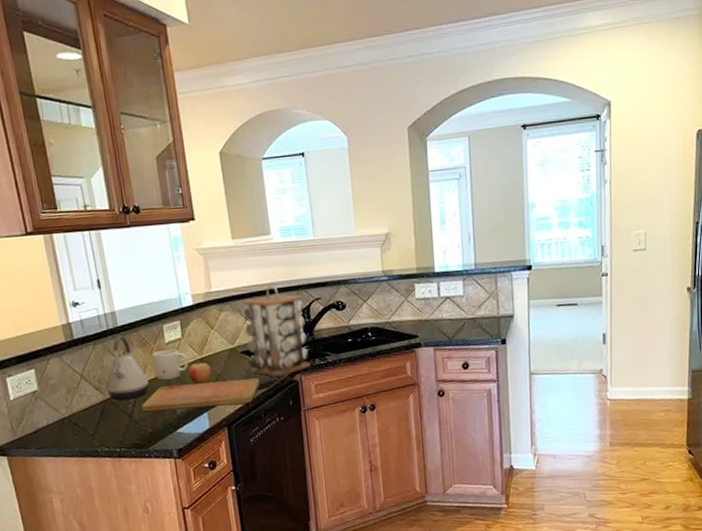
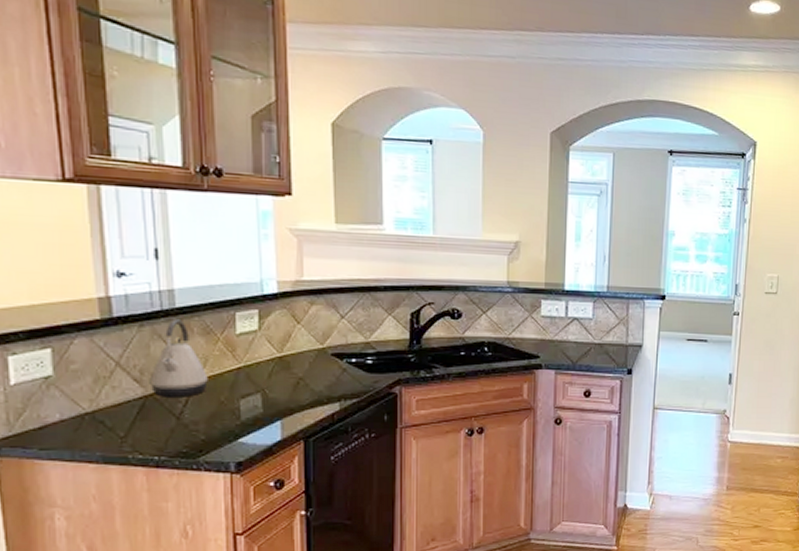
cutting board: present [141,378,260,412] -> none [194,384,351,415]
mug: present [150,349,188,381] -> none [215,341,263,378]
fruit: present [188,361,213,384] -> none [261,359,294,386]
spice rack: present [242,284,311,377] -> none [339,280,414,386]

